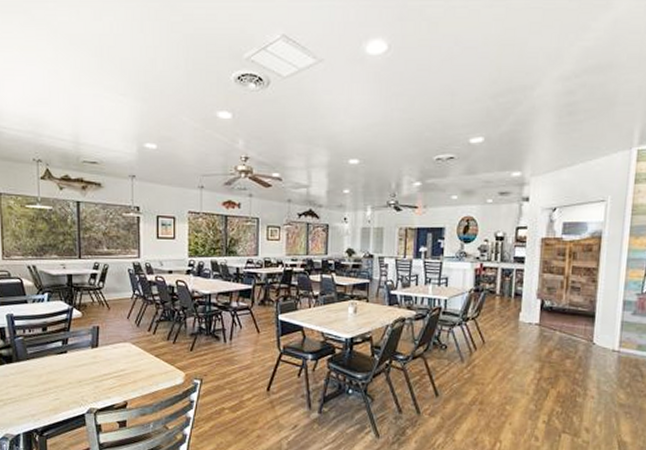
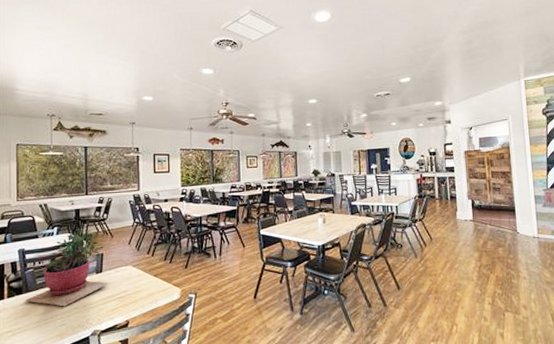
succulent plant: none [15,296,106,380] -> present [24,228,109,307]

